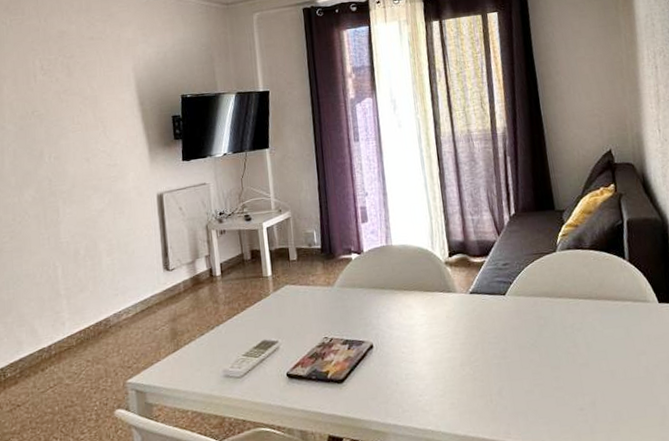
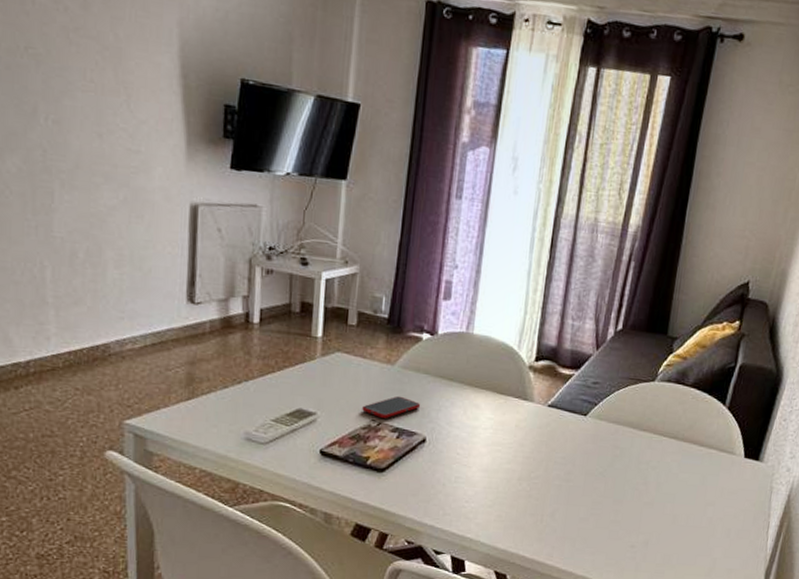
cell phone: none [315,311,362,335] -> present [362,396,420,419]

